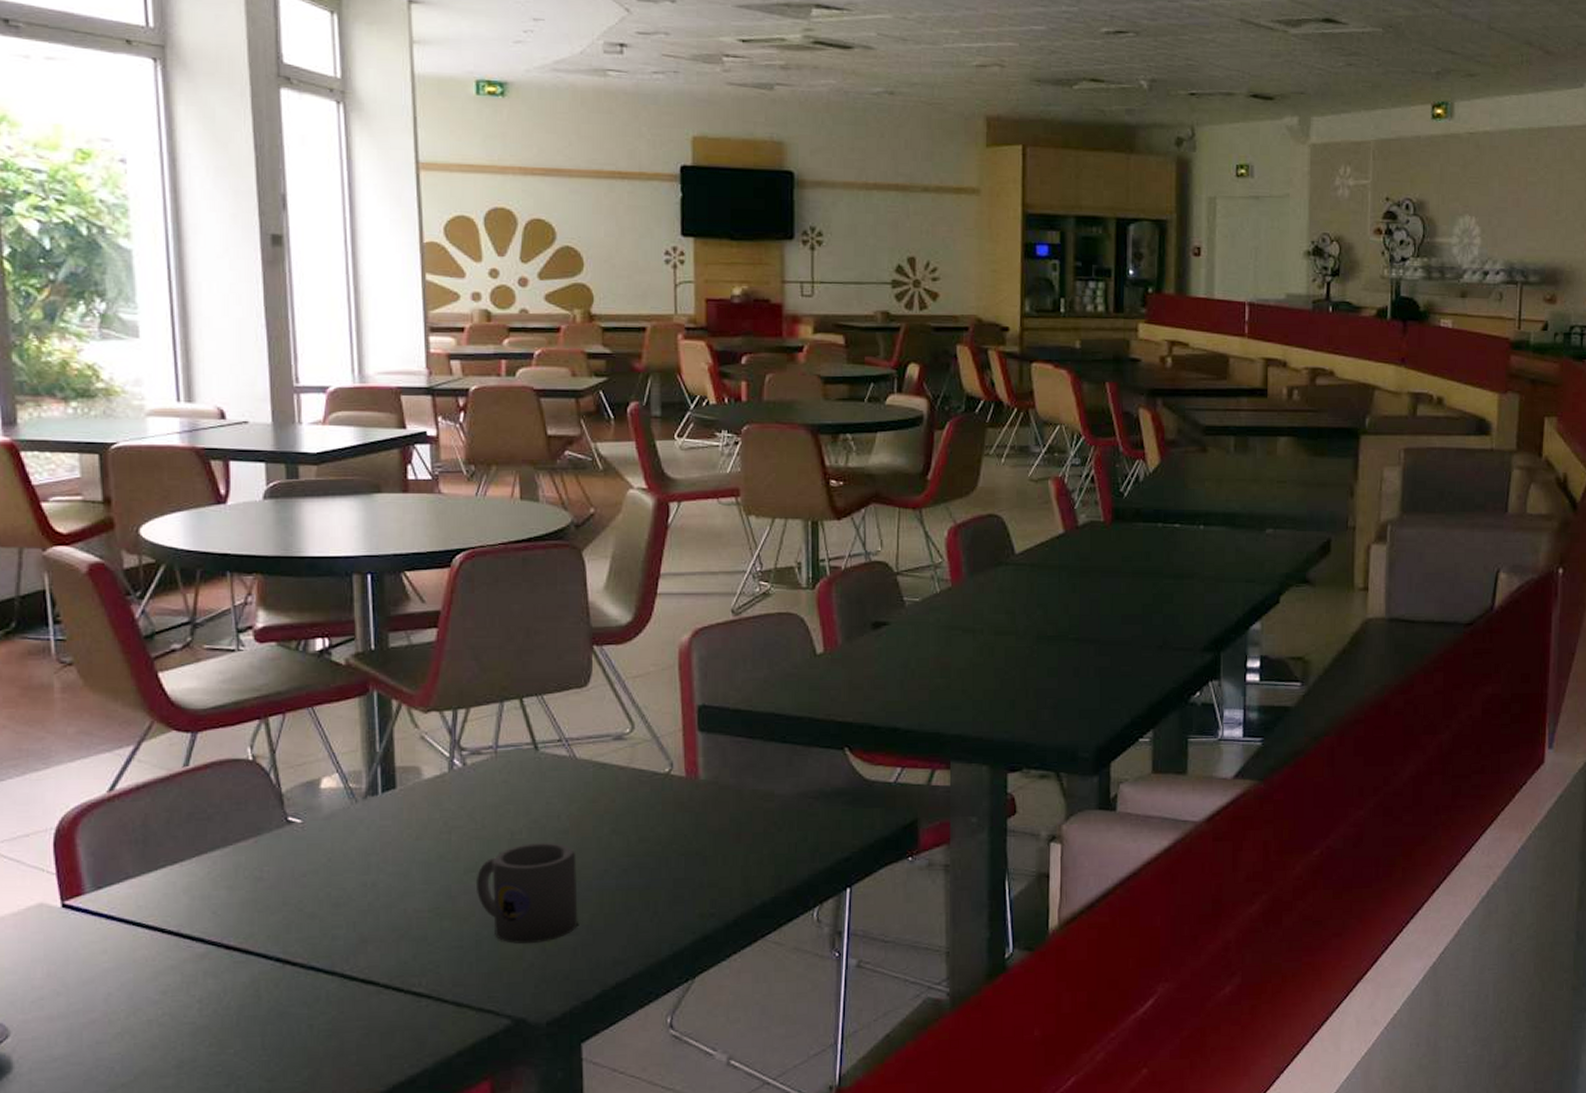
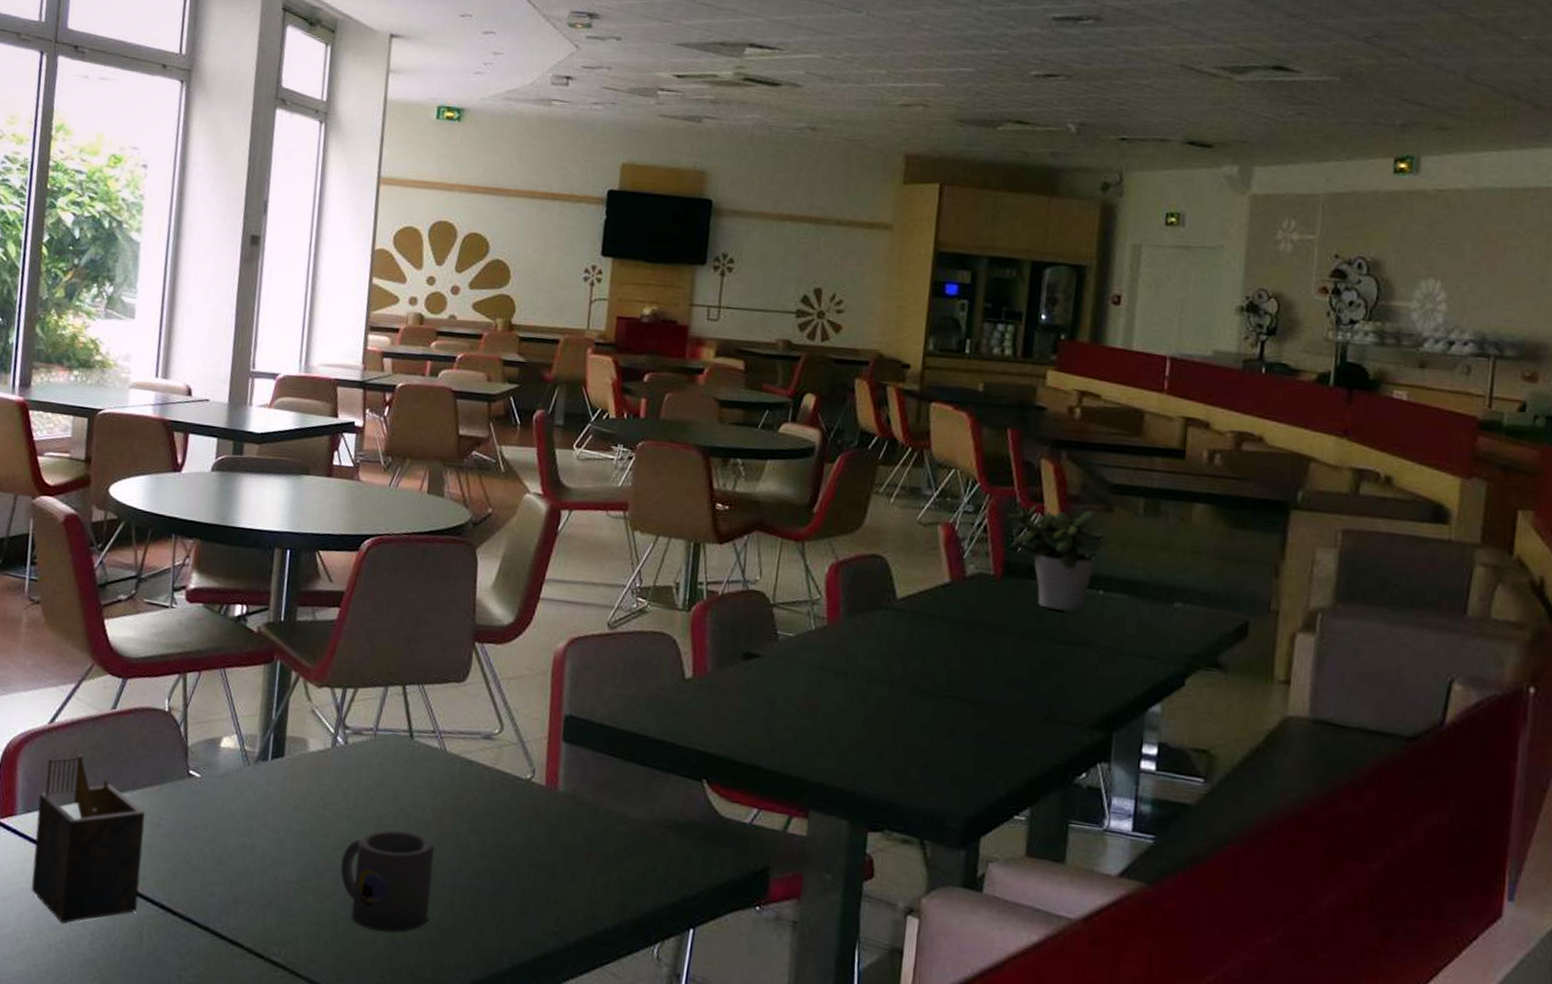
napkin holder: none [110,819,249,996] -> present [31,754,146,924]
potted plant: none [1112,451,1201,547] -> present [1007,504,1105,612]

